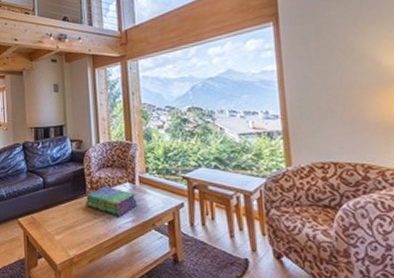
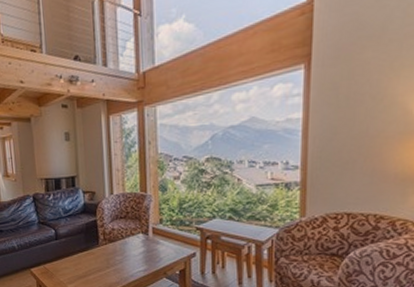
stack of books: present [85,186,138,216] -> none [98,237,151,265]

